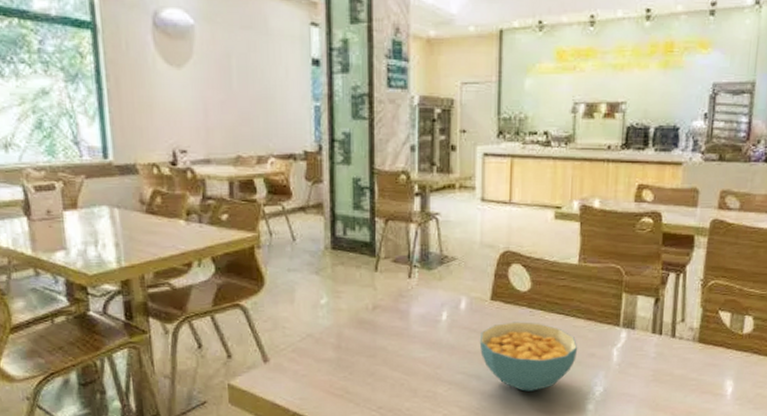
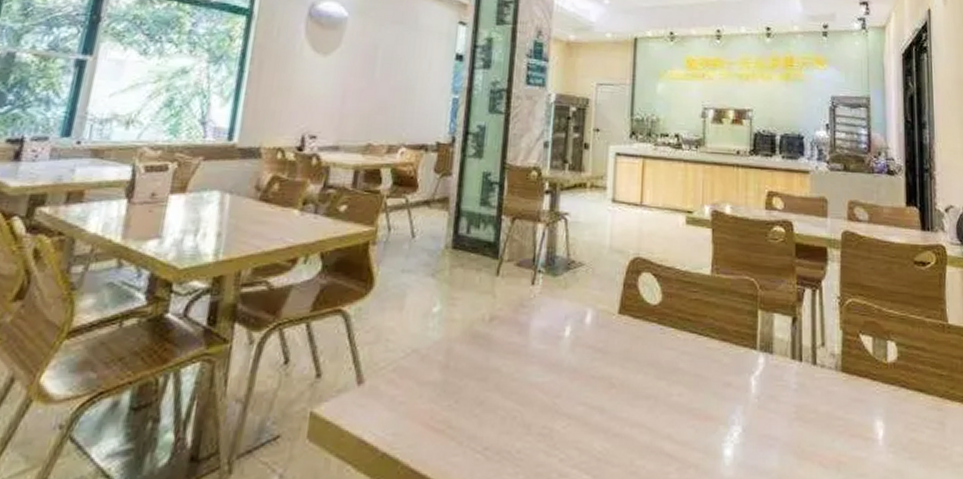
cereal bowl: present [479,322,578,392] -> none [604,340,713,430]

